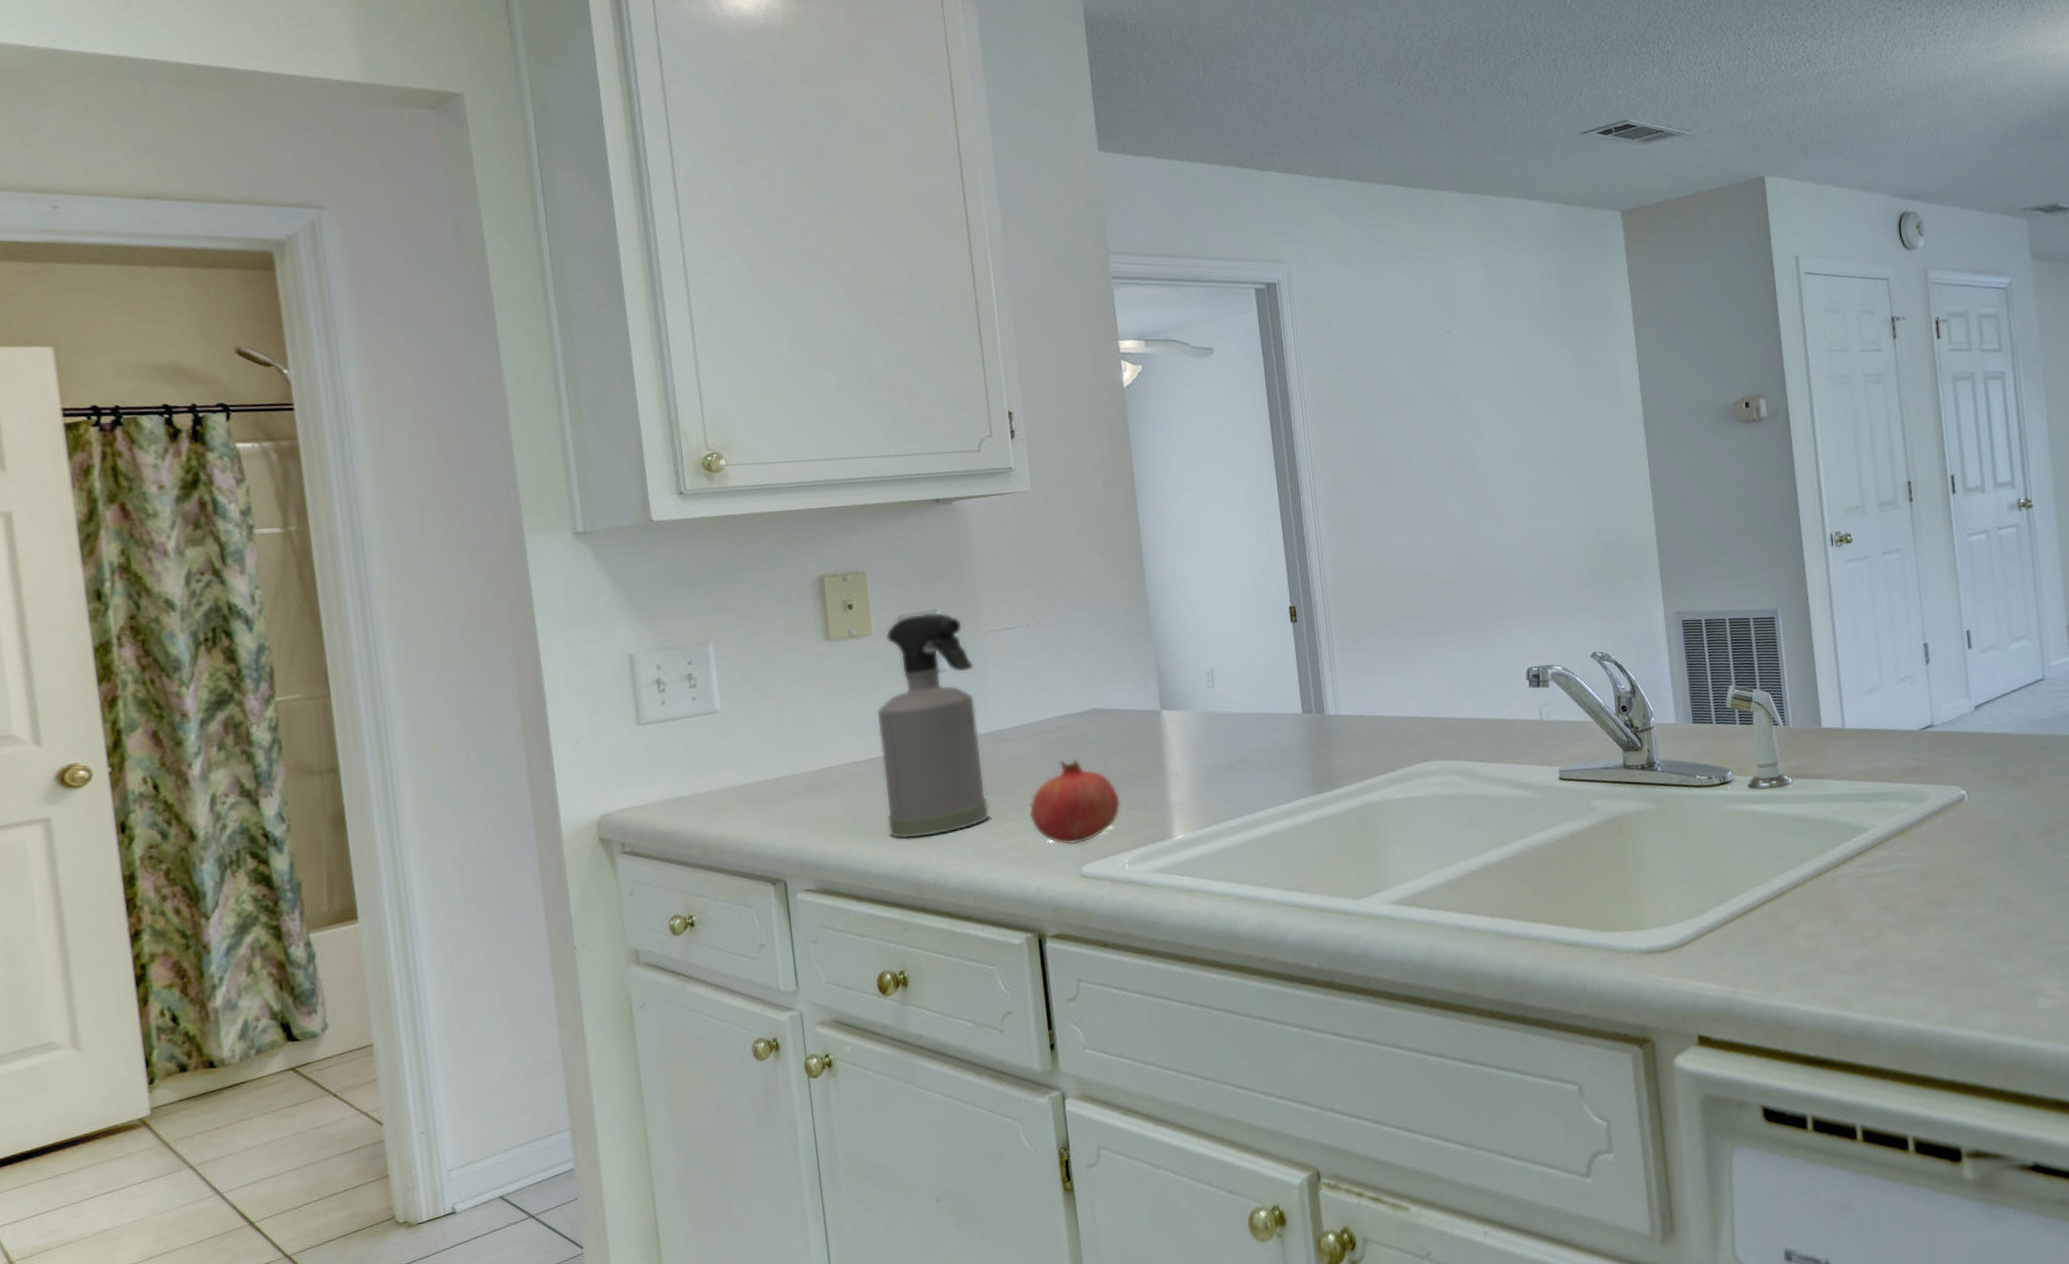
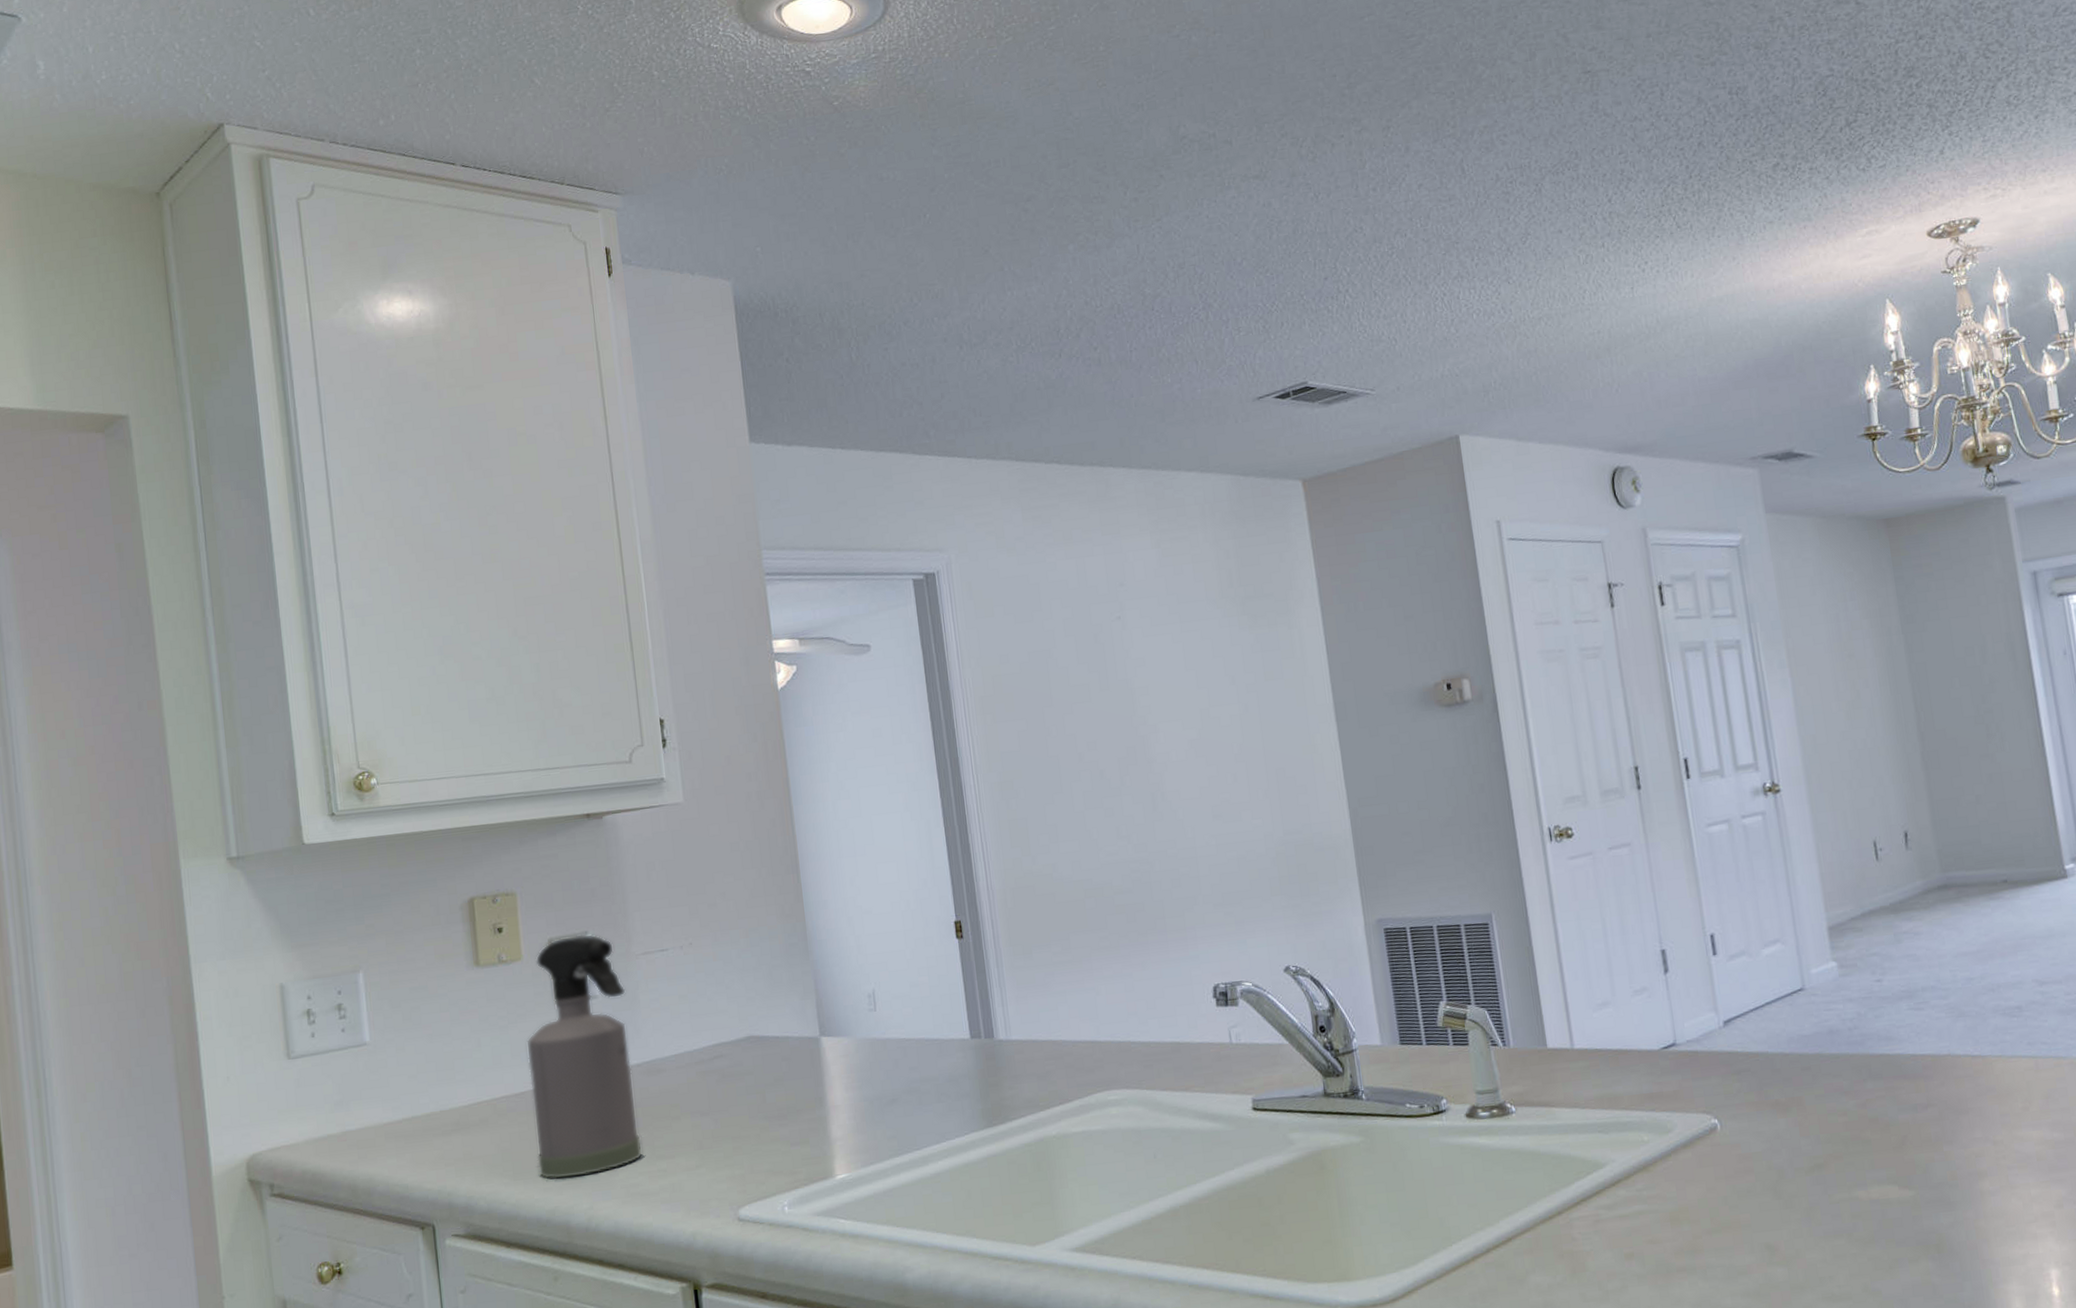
fruit: present [1028,759,1121,845] -> none [682,1091,779,1186]

